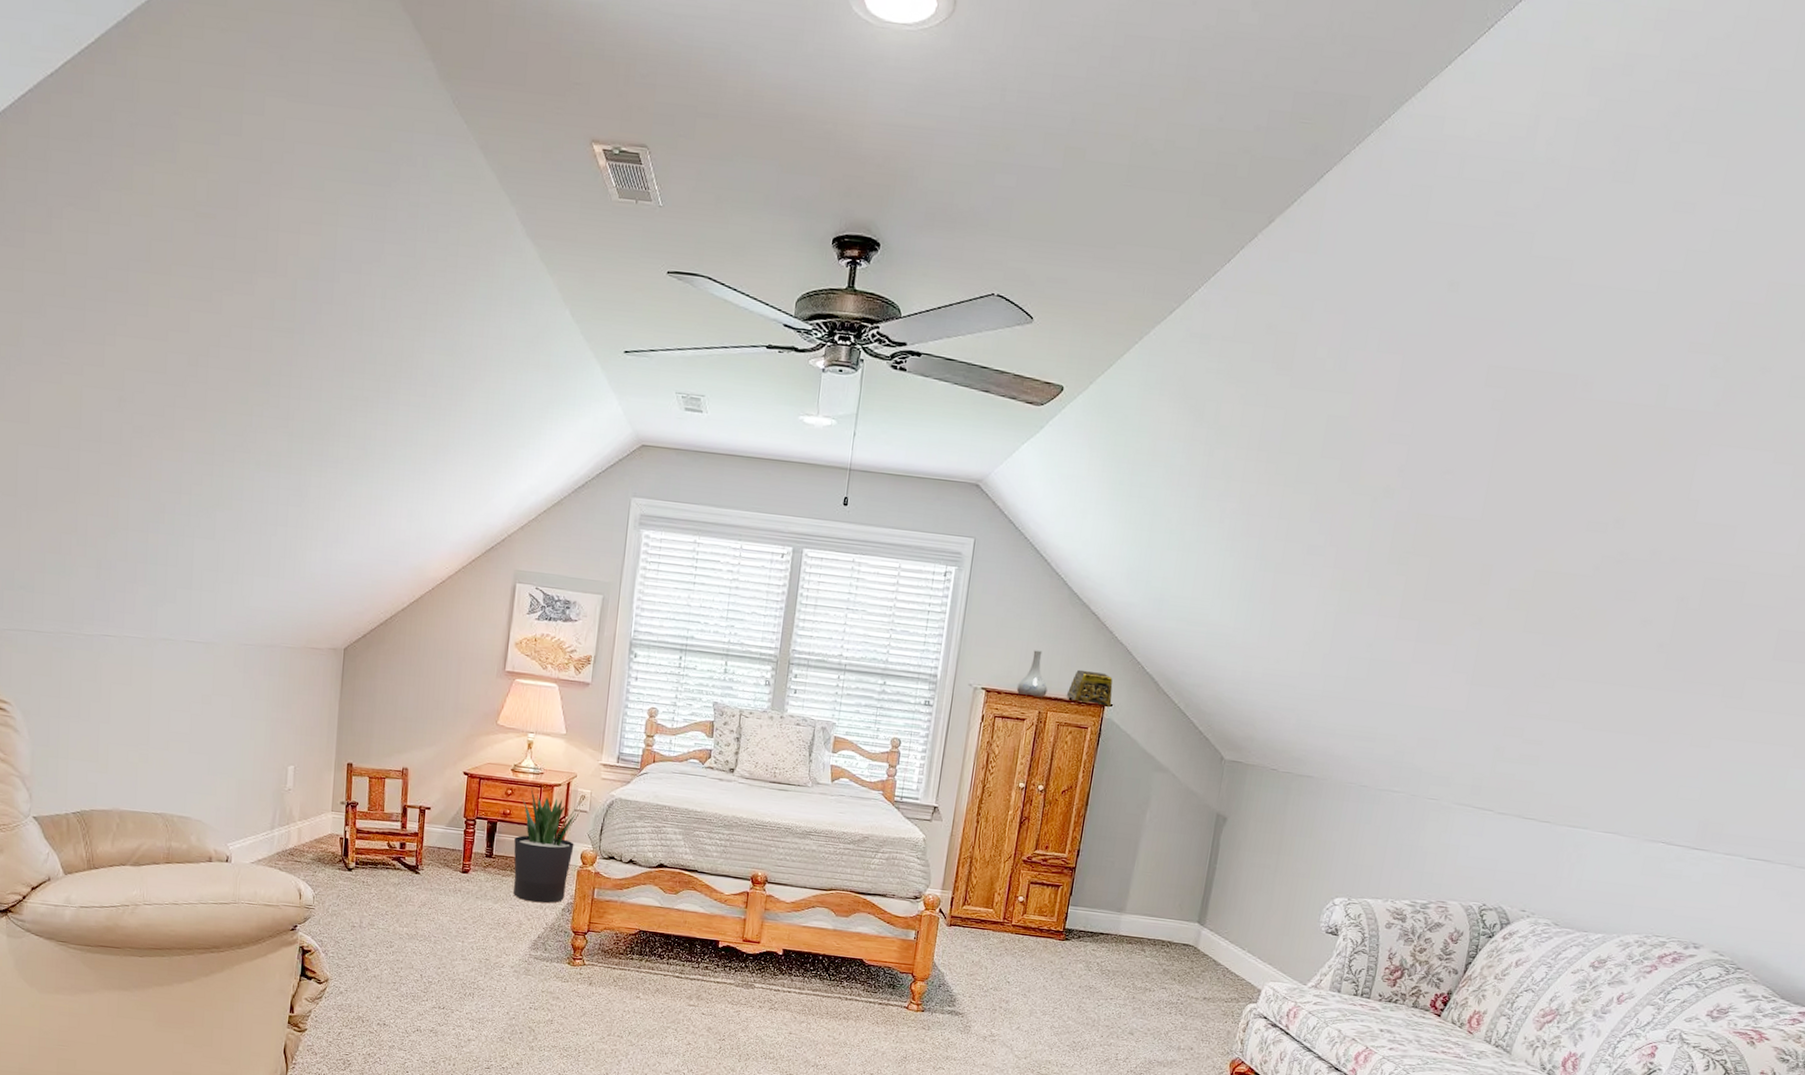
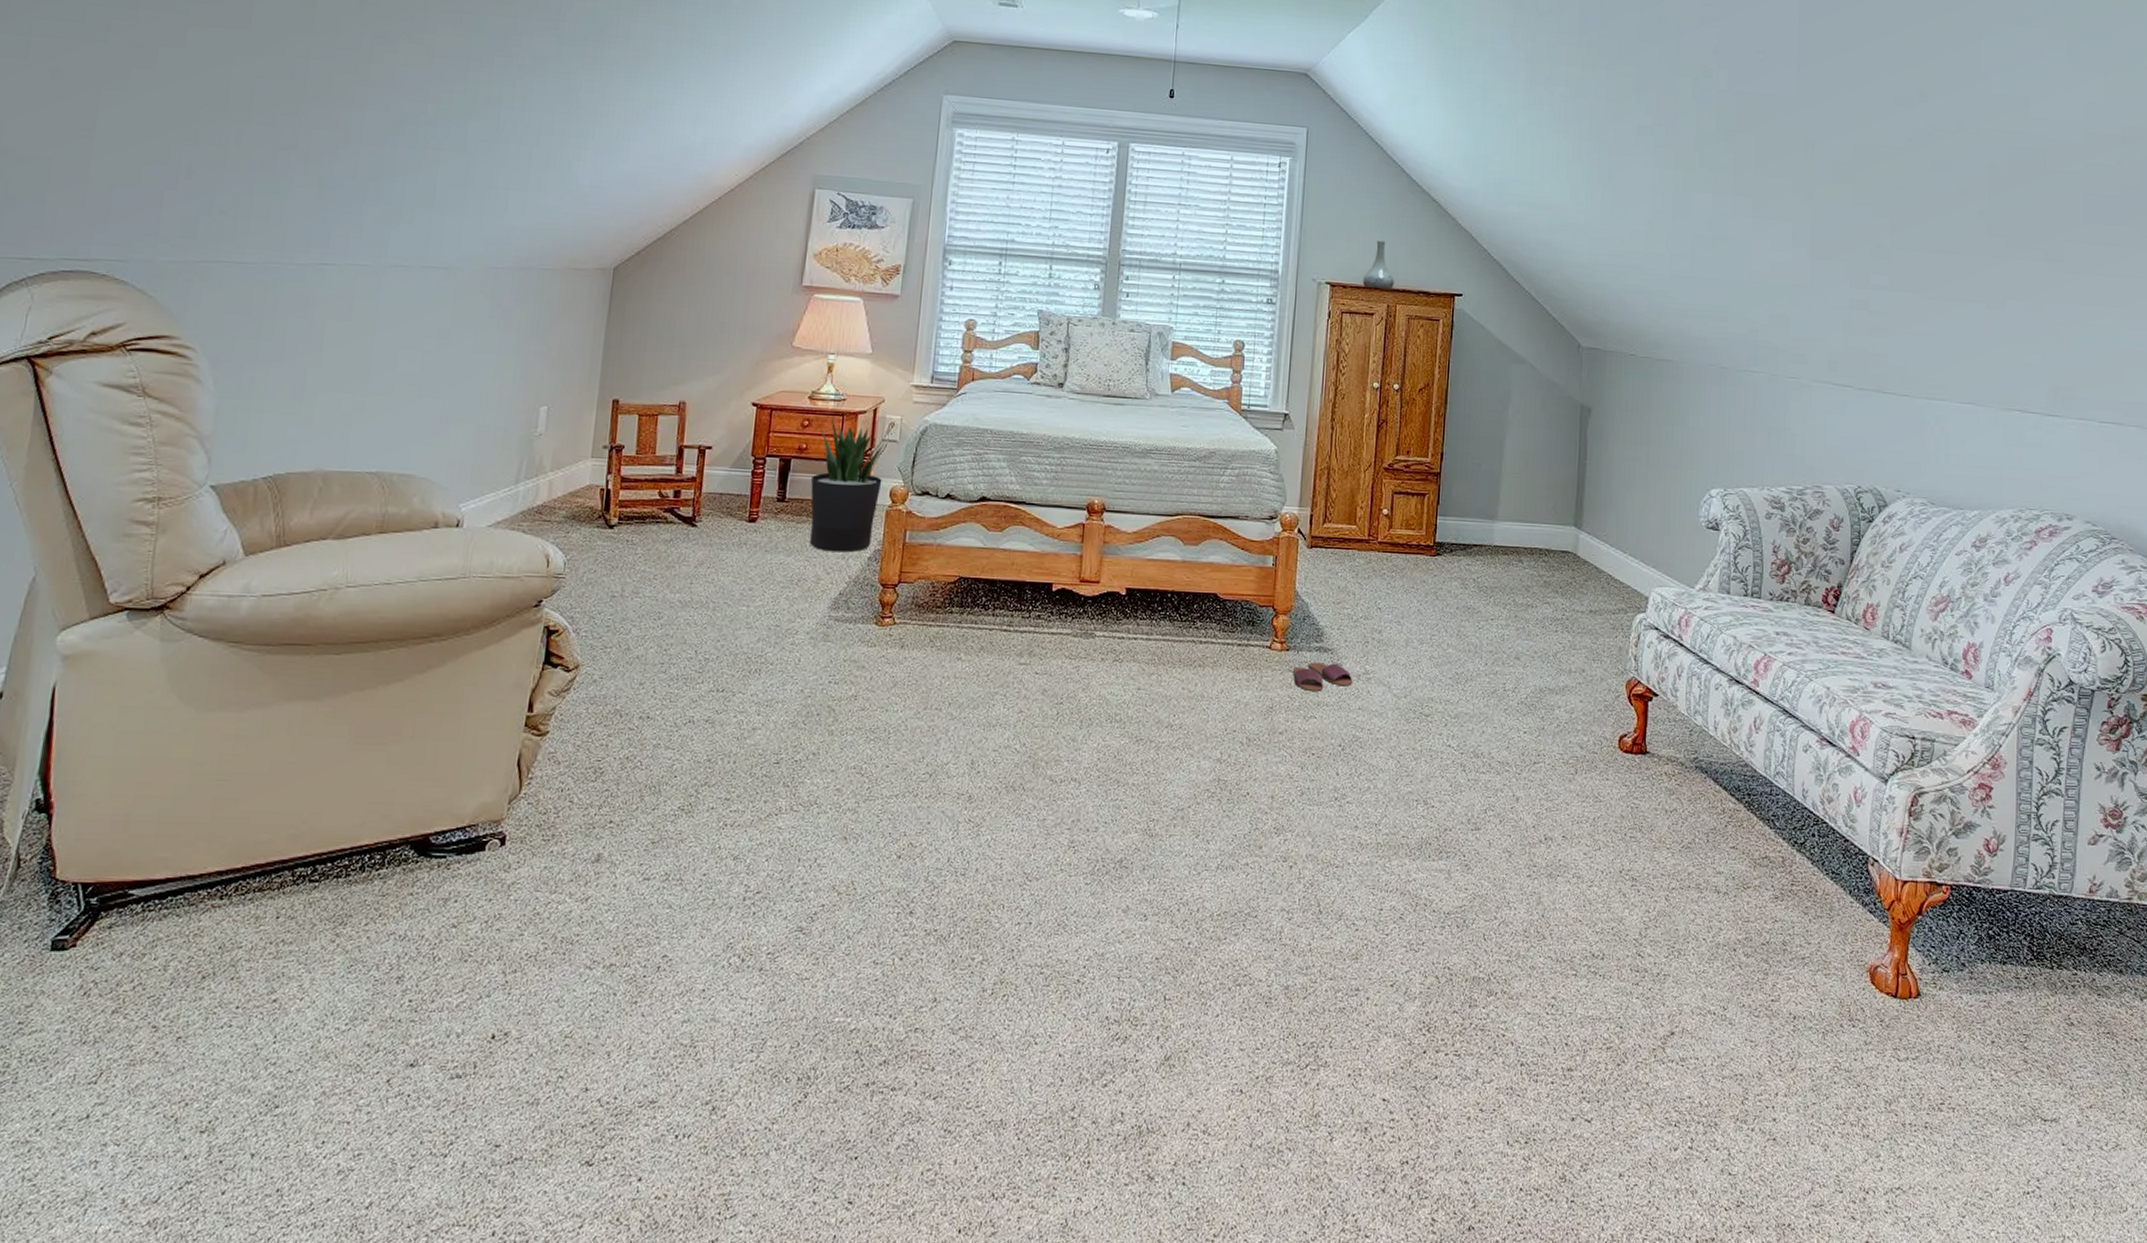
slippers: none [926,1023,980,1048] -> present [1293,662,1353,691]
decorative box: present [1066,669,1113,708] -> none [1414,259,1462,298]

